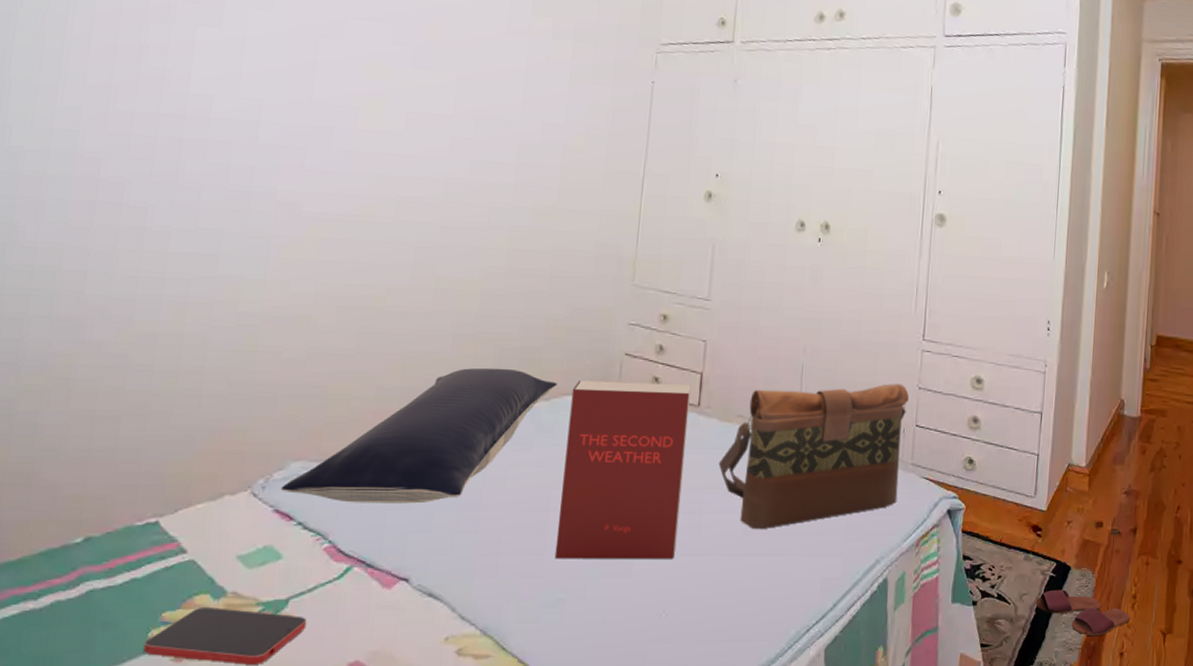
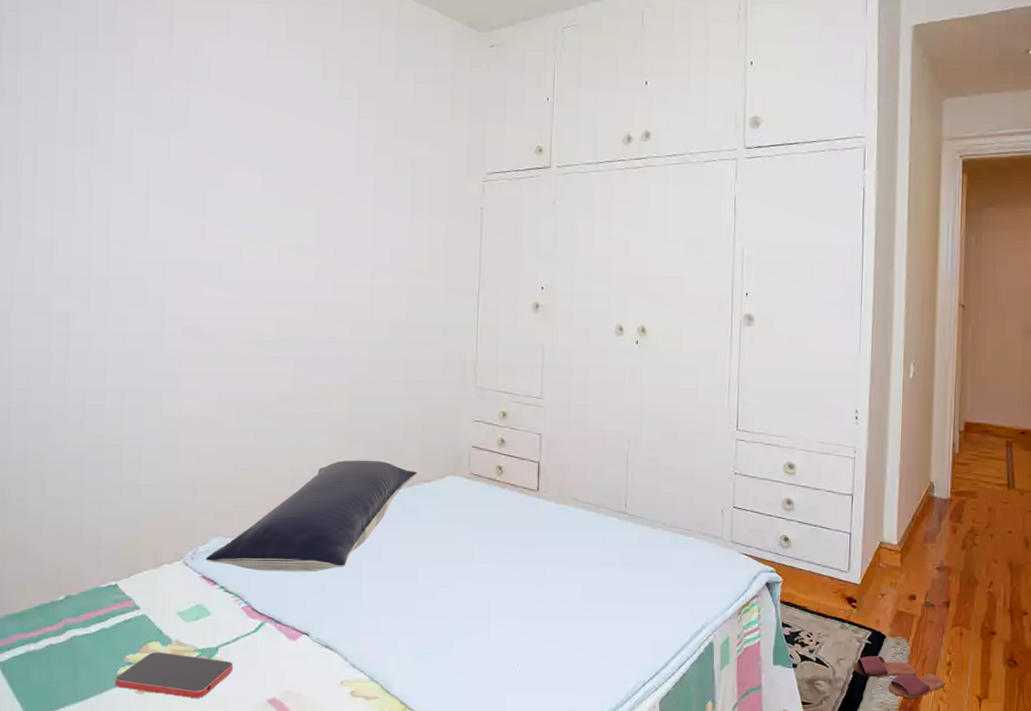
book: present [554,380,691,559] -> none [424,470,530,621]
shoulder bag: present [718,384,910,529] -> none [557,470,726,597]

